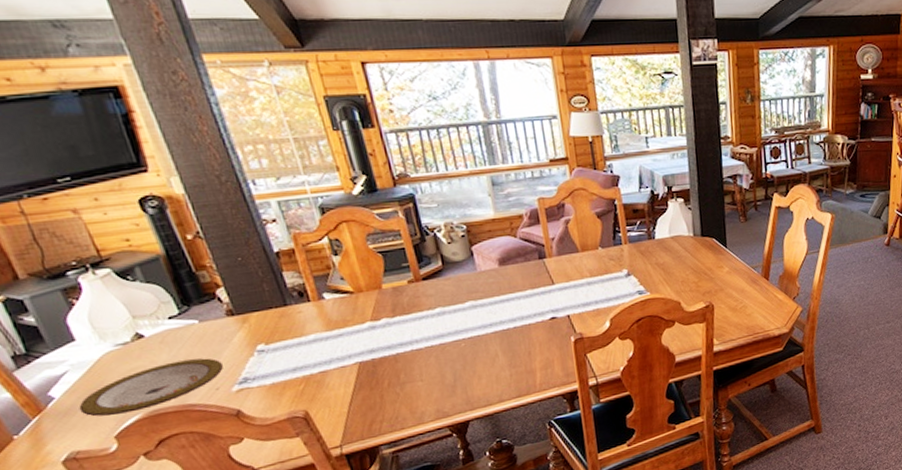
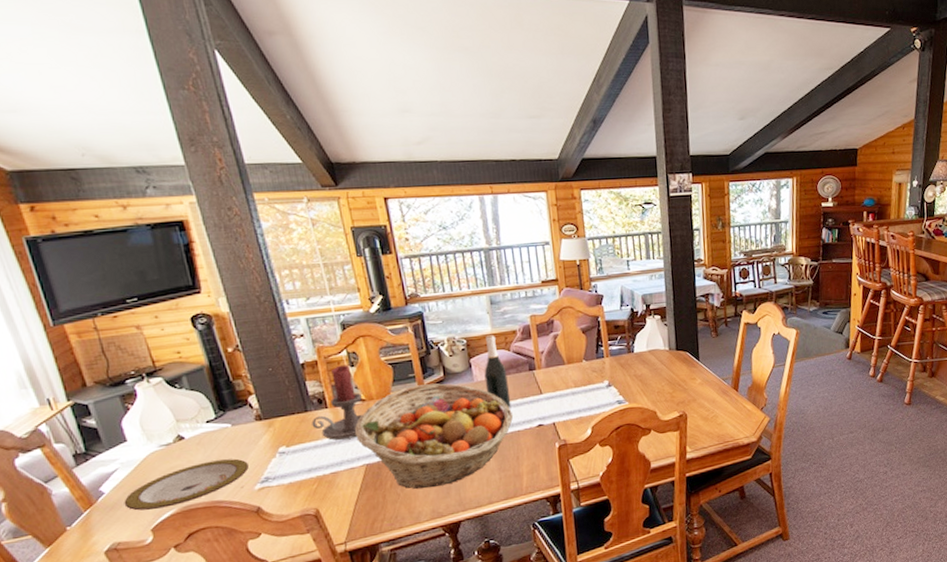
candle holder: none [293,253,351,337] -> present [311,365,363,440]
fruit basket: none [342,273,523,388] -> present [354,383,513,489]
wine bottle: none [488,219,520,300] -> present [484,334,511,408]

